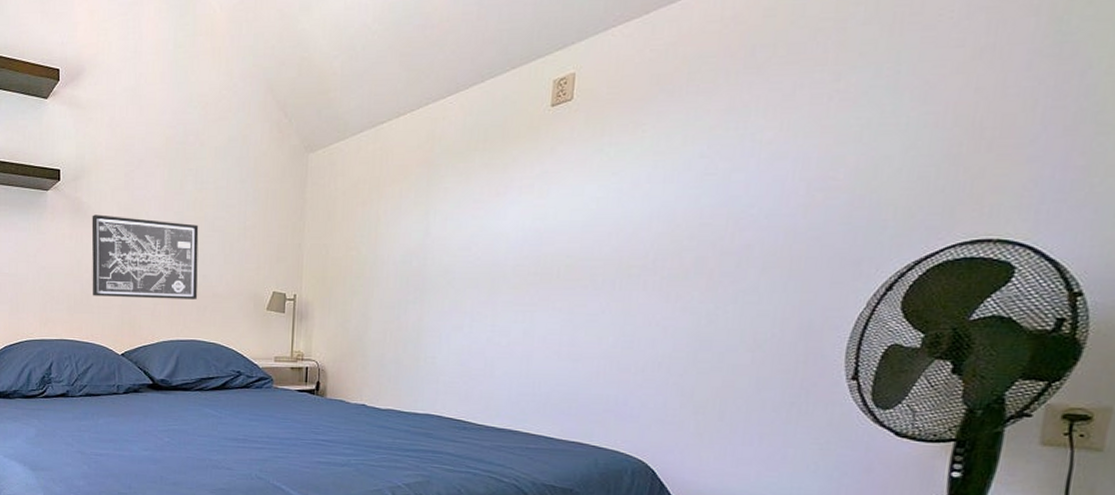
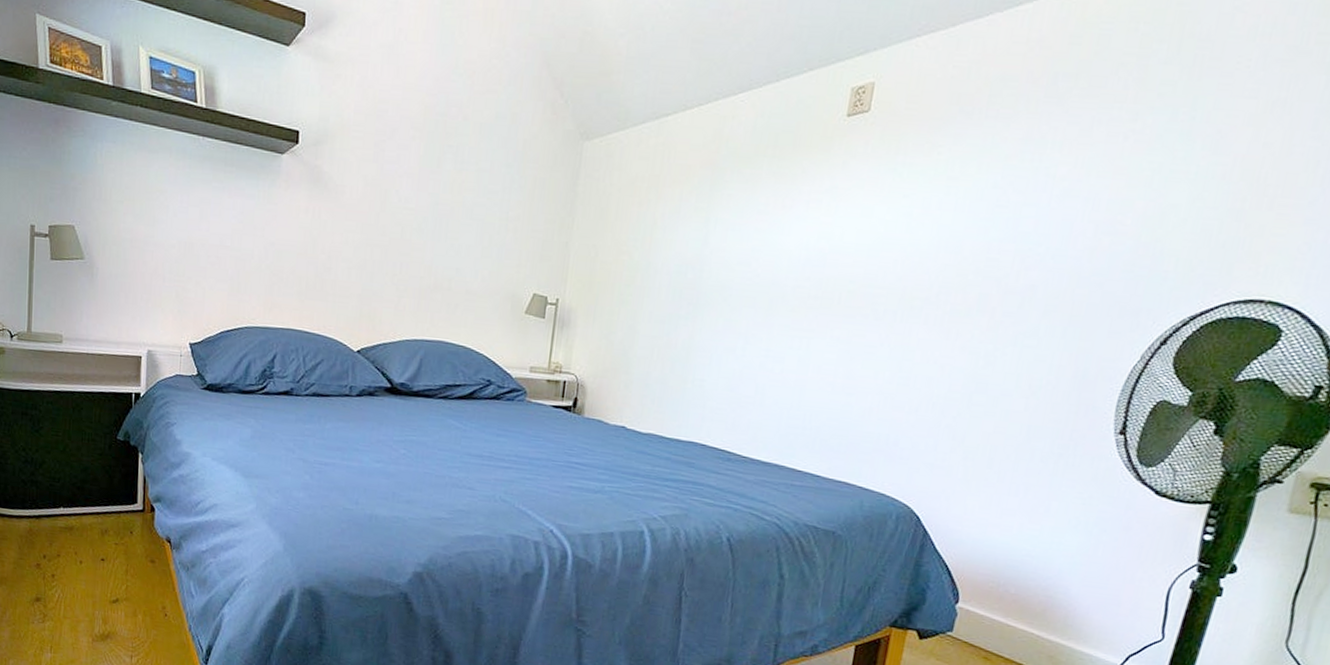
wall art: present [91,214,199,299] -> none [328,187,456,295]

